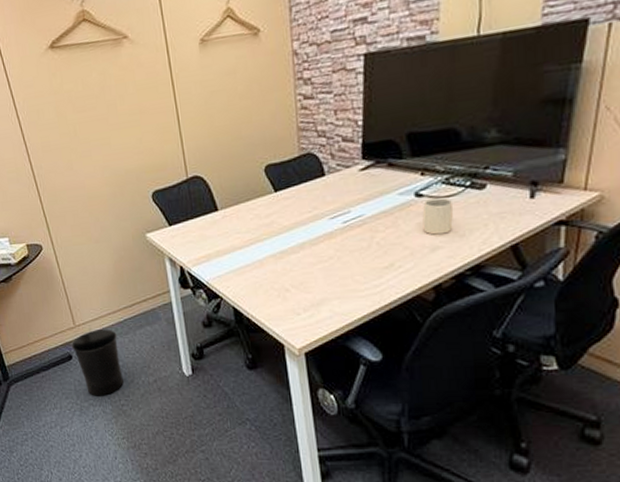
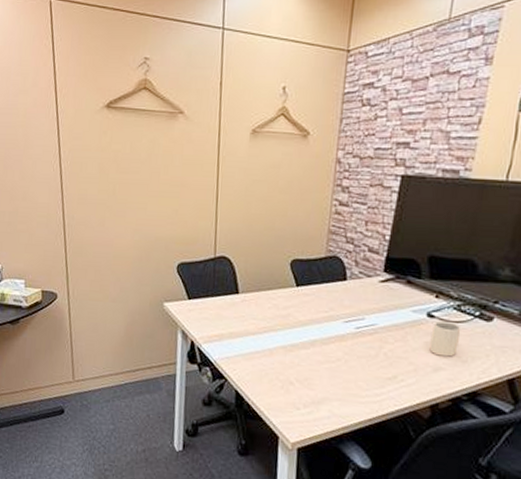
waste bin: present [72,329,124,396] -> none [66,388,115,457]

